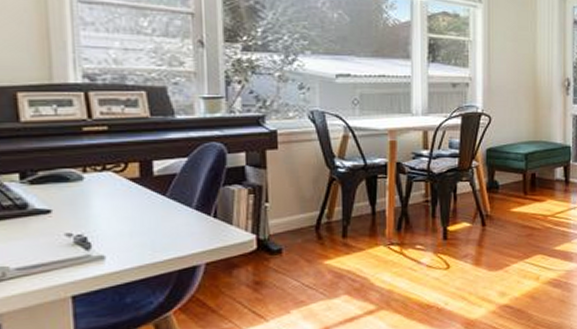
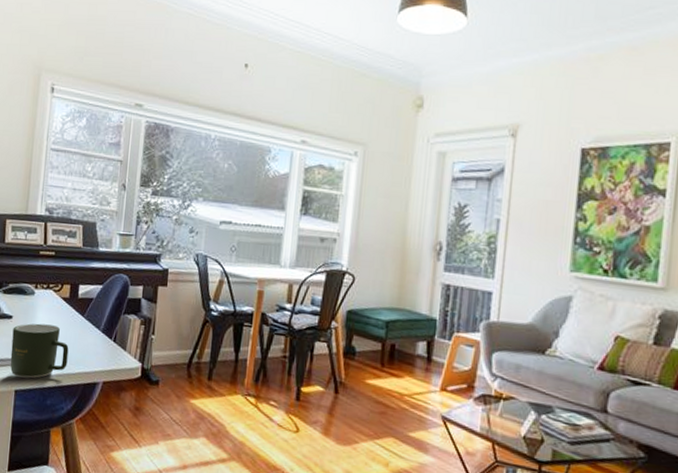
mug: none [55,212,150,280] -> present [10,323,69,379]

